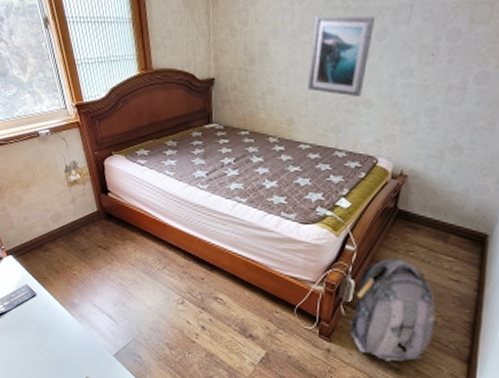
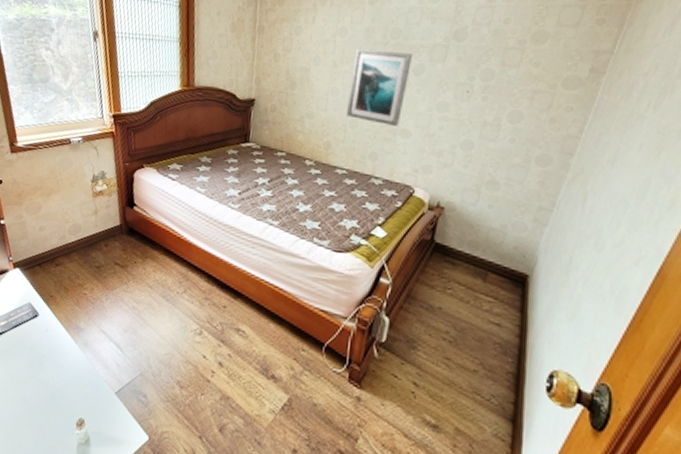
backpack: present [349,258,436,362] -> none [382,295,476,417]

